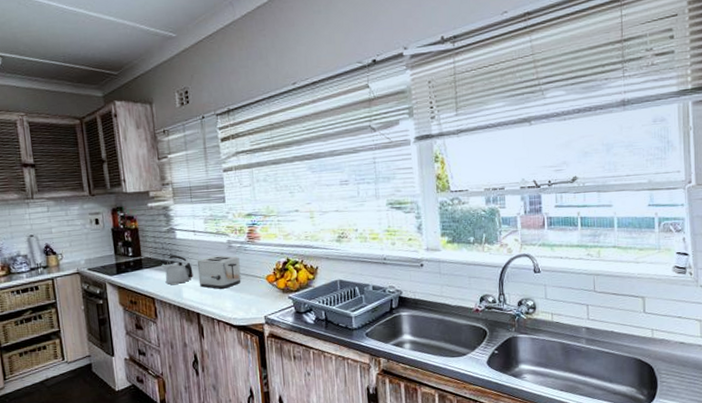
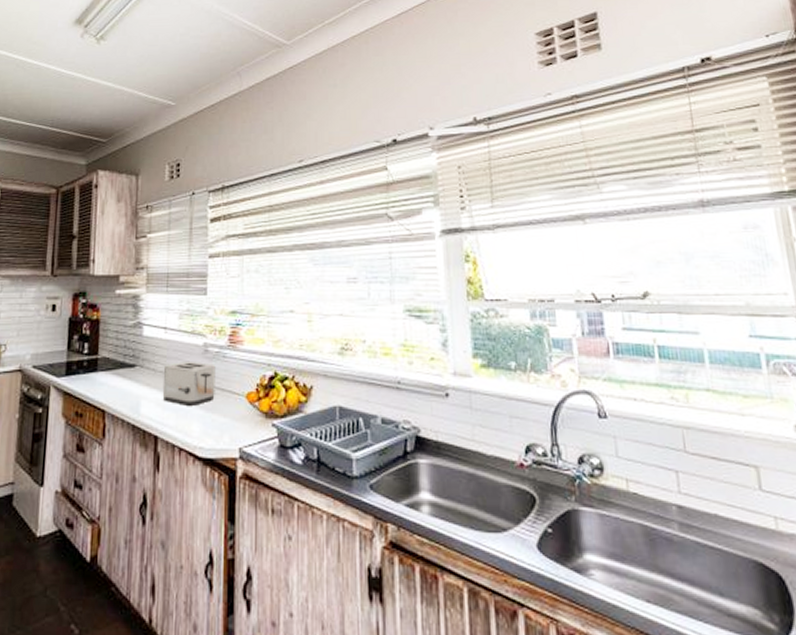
kettle: present [161,255,193,286] -> none [120,356,157,396]

